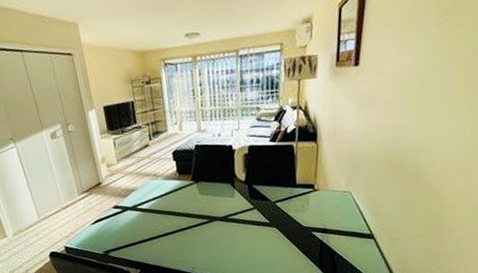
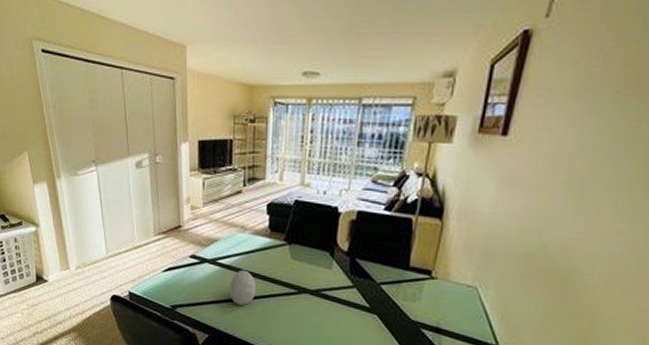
decorative egg: none [151,210,175,240] -> present [229,270,257,305]

